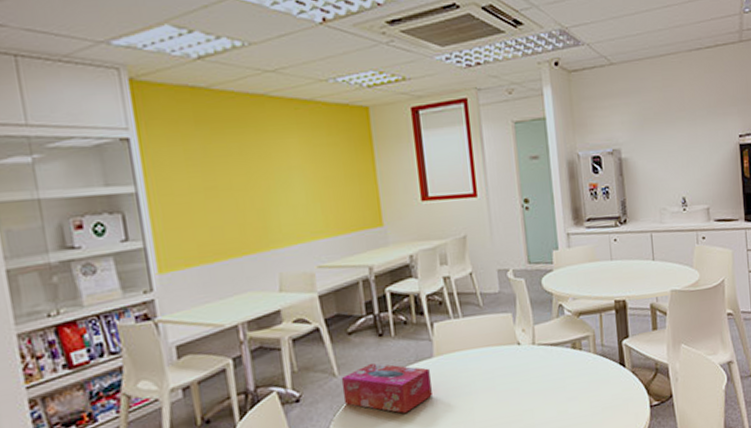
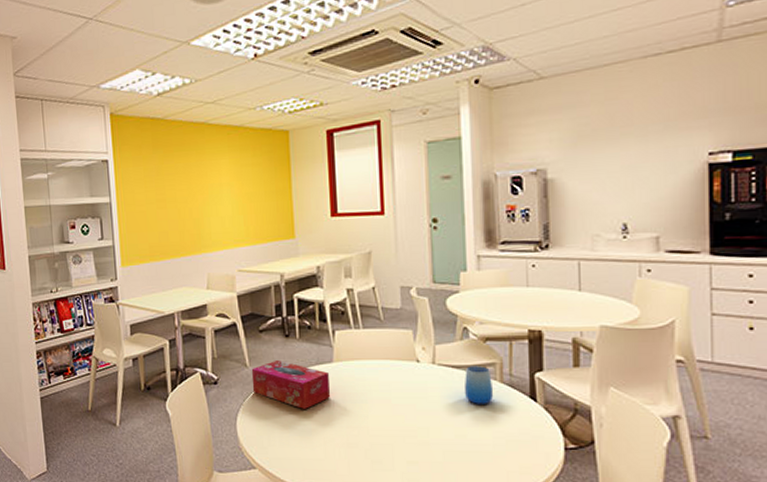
cup: none [562,340,590,378] -> present [465,366,494,404]

